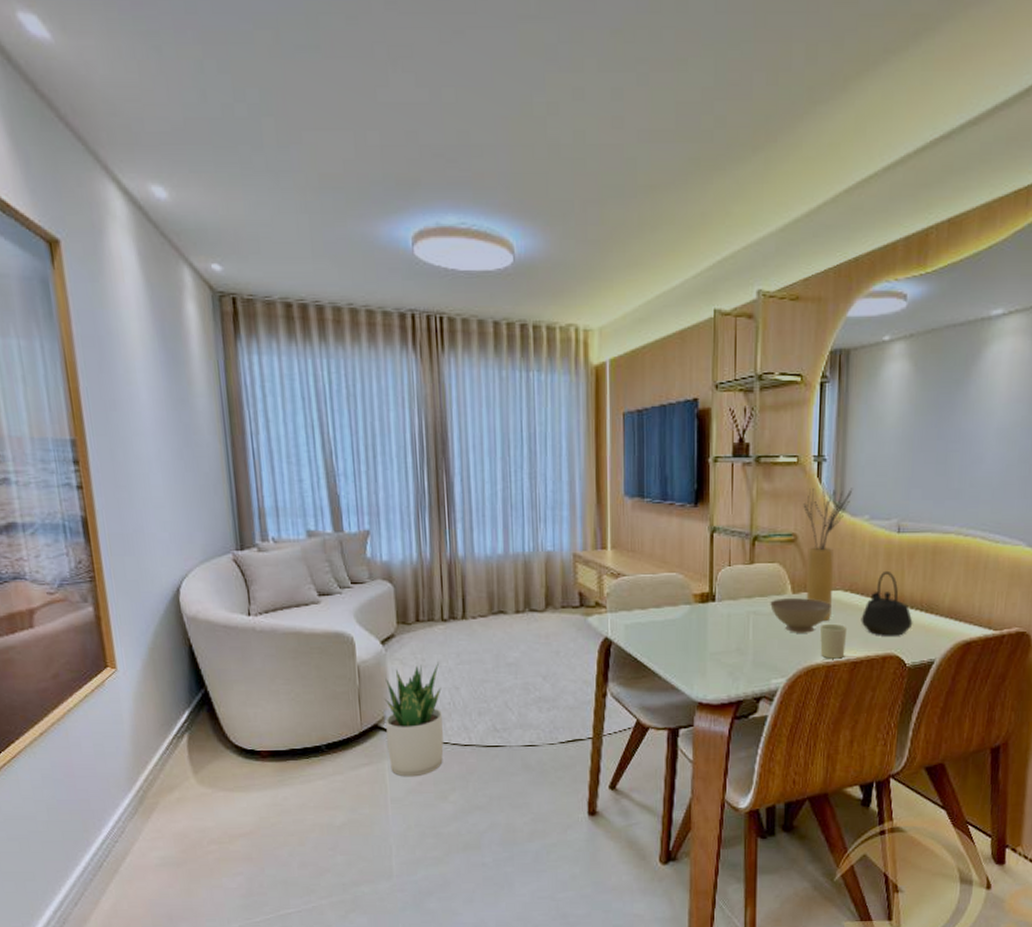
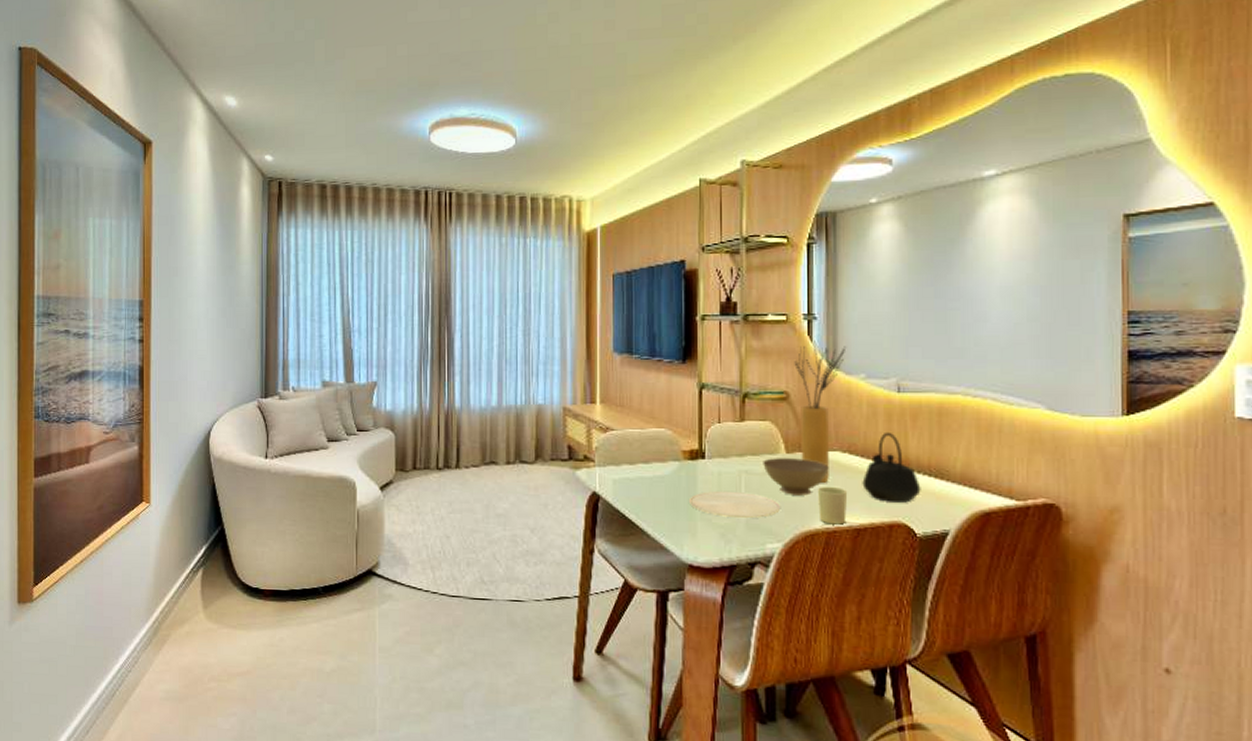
planter: present [384,662,444,777] -> none [379,509,433,626]
plate: none [698,631,786,657] -> present [688,490,781,519]

